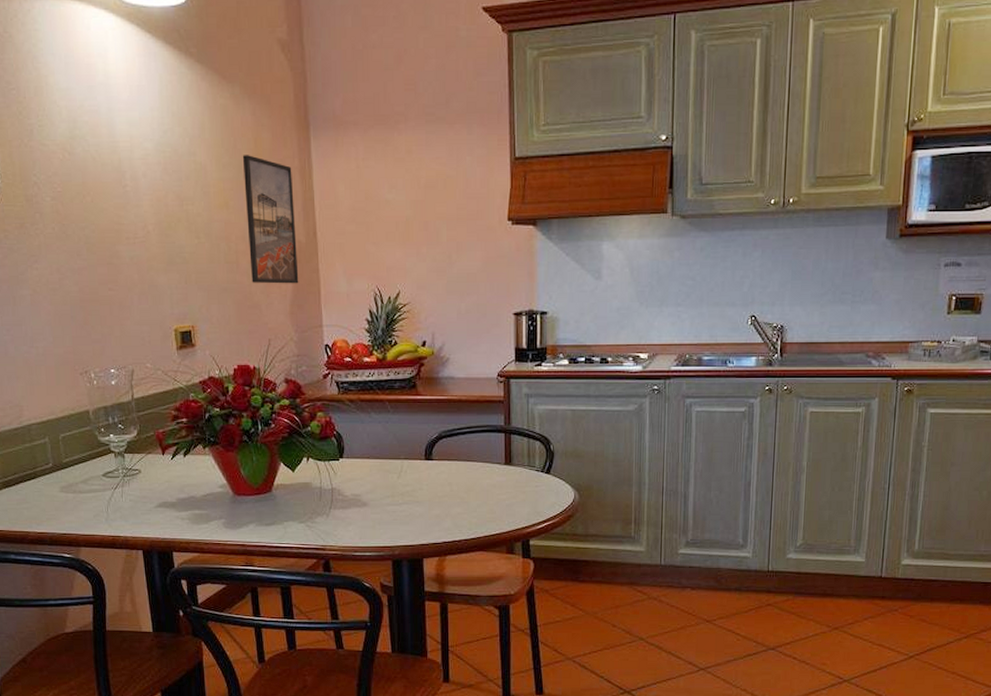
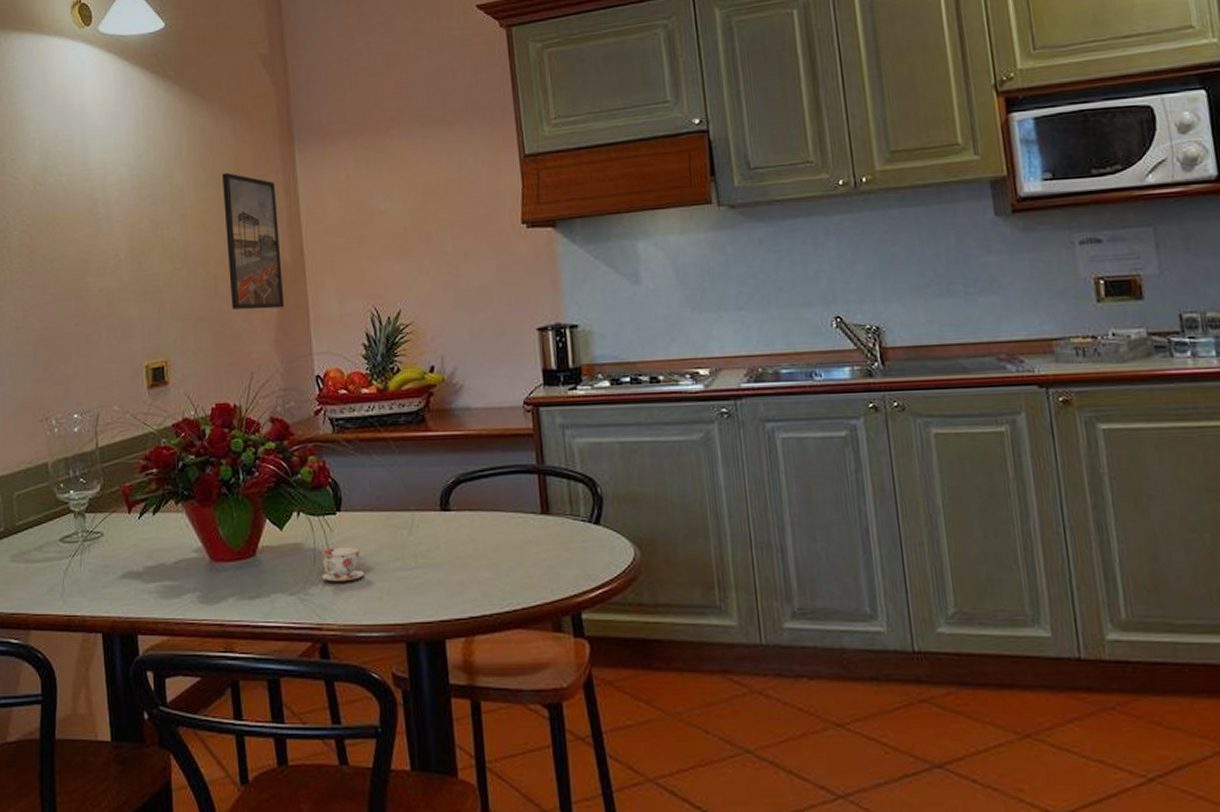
teacup: none [326,486,361,513] -> present [321,546,364,582]

